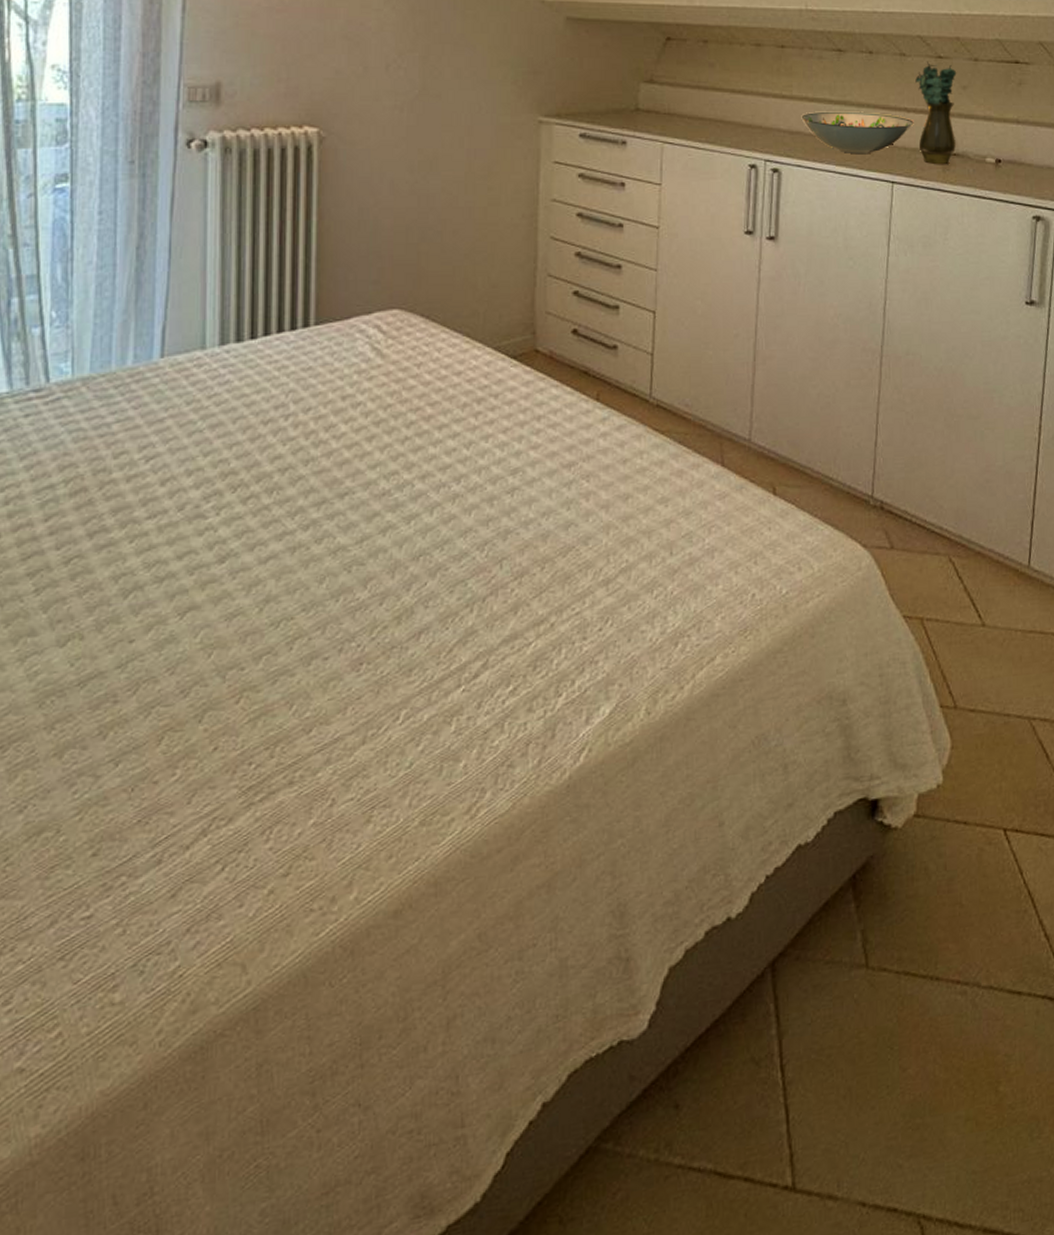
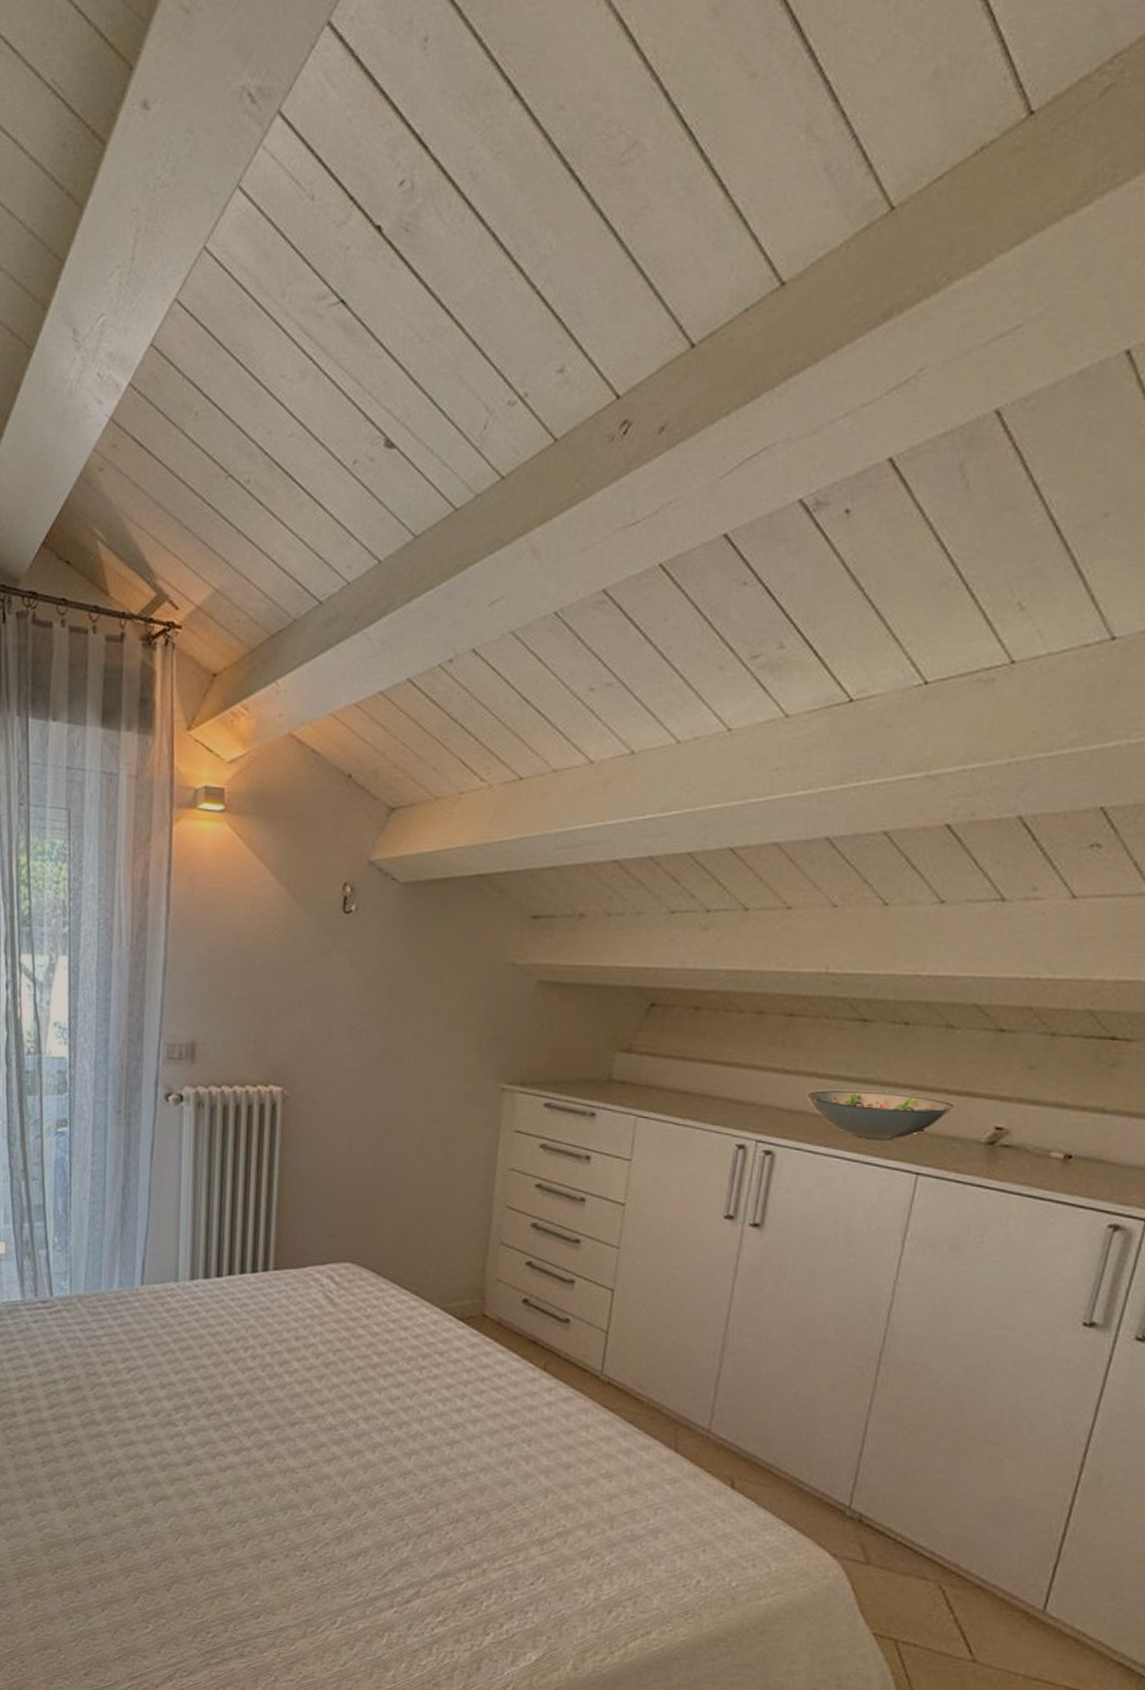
vase: present [915,61,957,164] -> none [958,1035,1023,1156]

